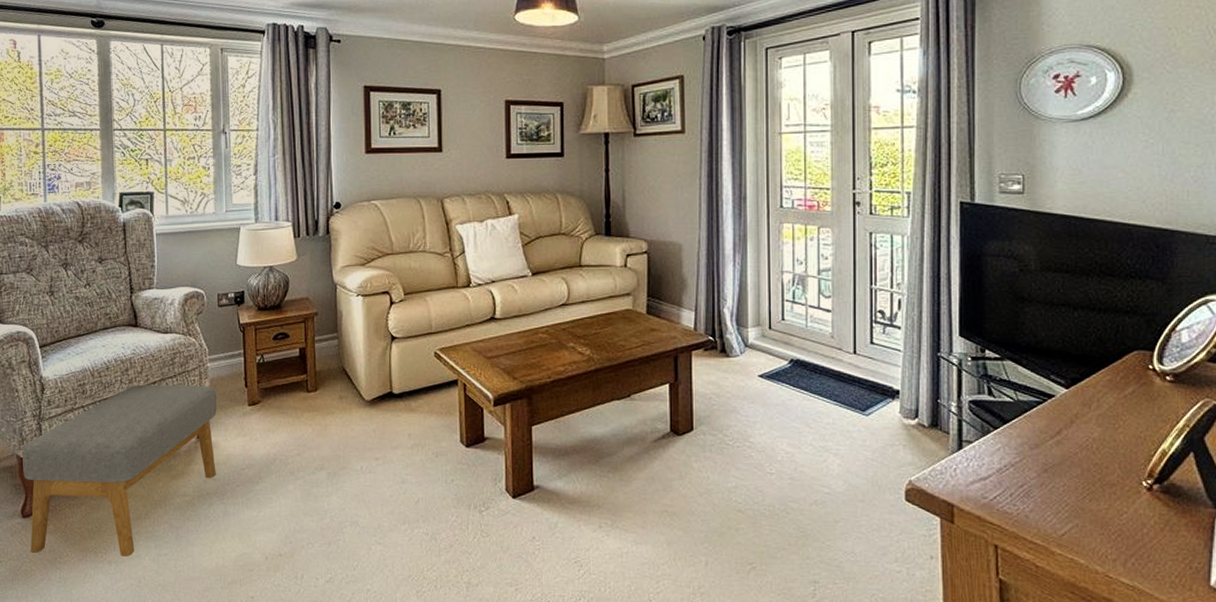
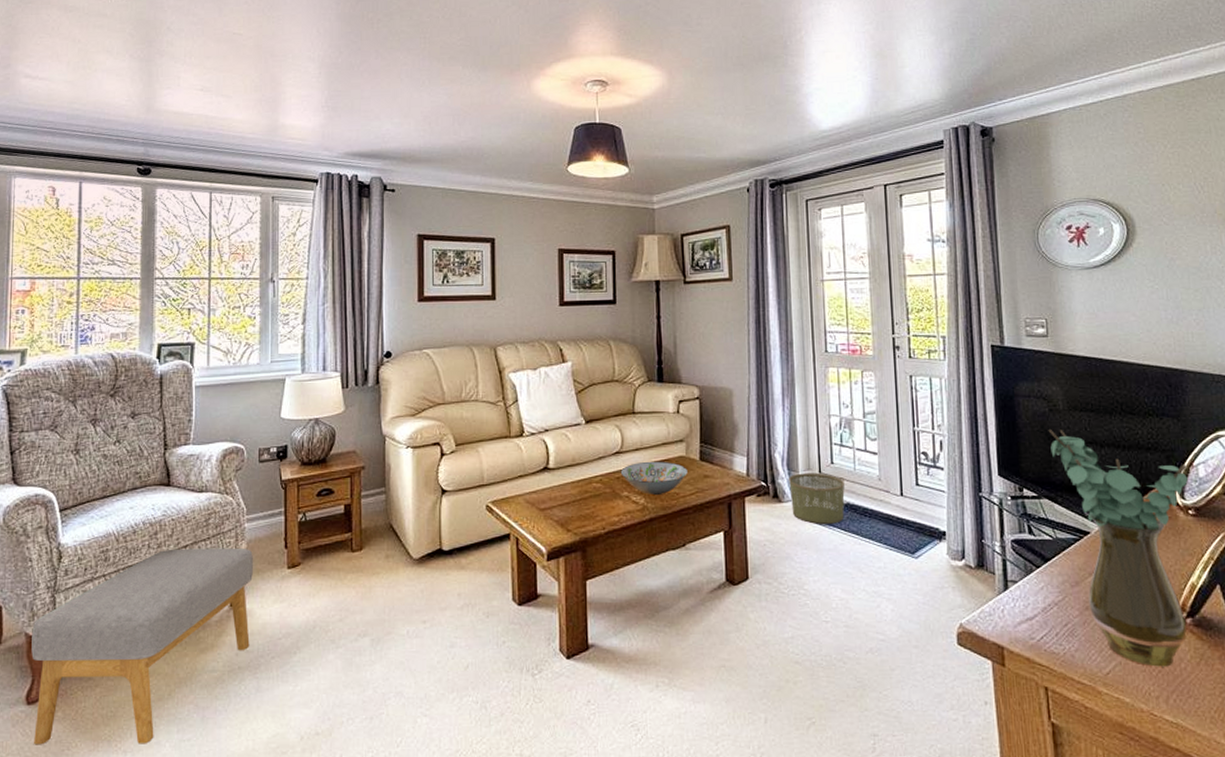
decorative bowl: none [566,313,634,347] -> present [620,461,688,496]
basket: none [736,328,796,379] -> present [788,472,846,524]
vase: none [1017,291,1168,531] -> present [1048,430,1188,667]

